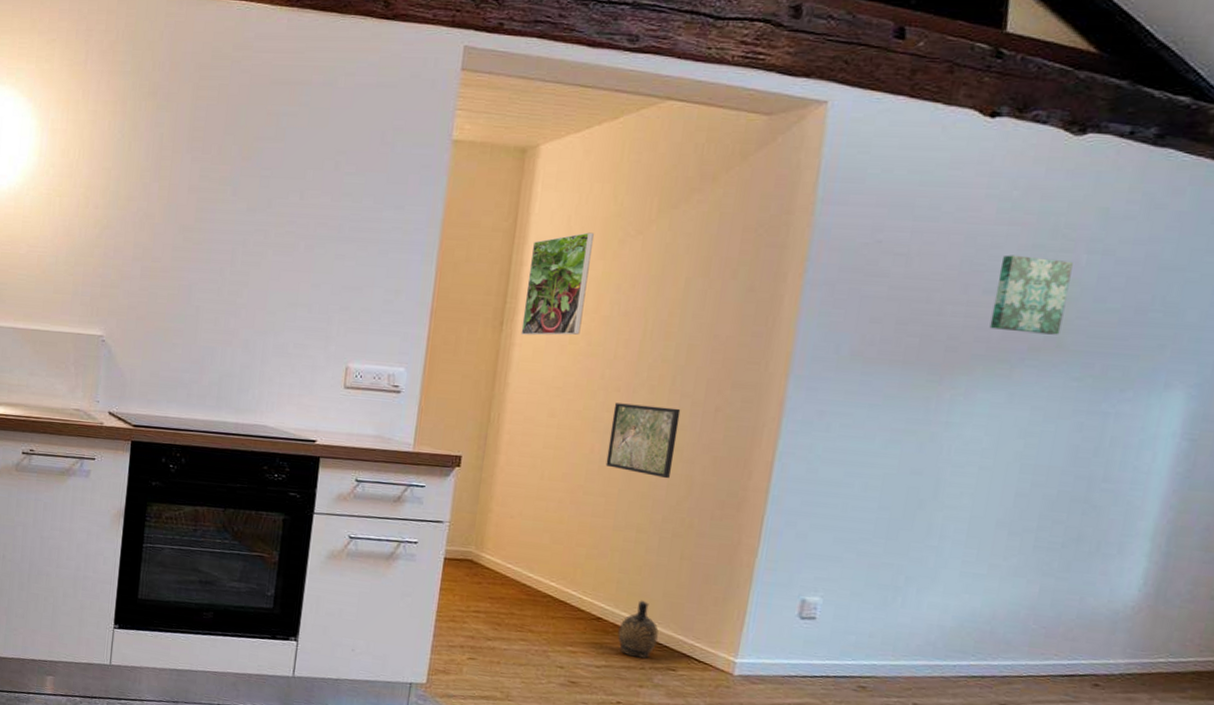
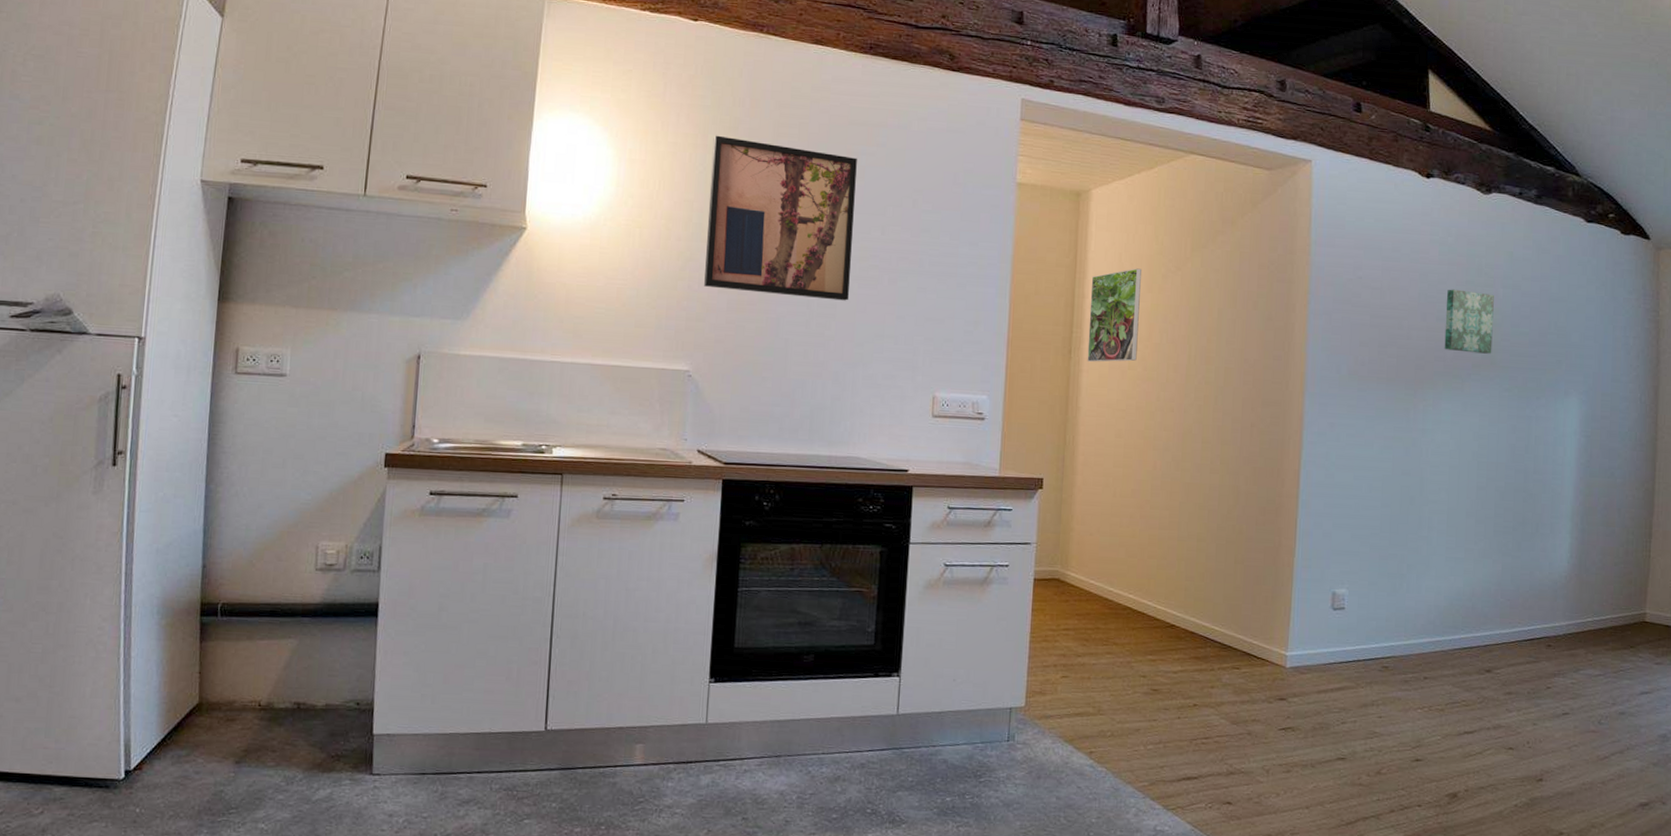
wall art: none [119,101,278,268] -> present [704,135,857,301]
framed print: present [605,403,681,479] -> none [1167,422,1224,490]
ceramic jug: present [618,600,659,659] -> none [1189,605,1223,660]

